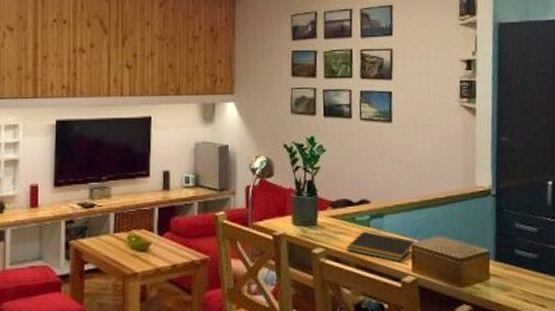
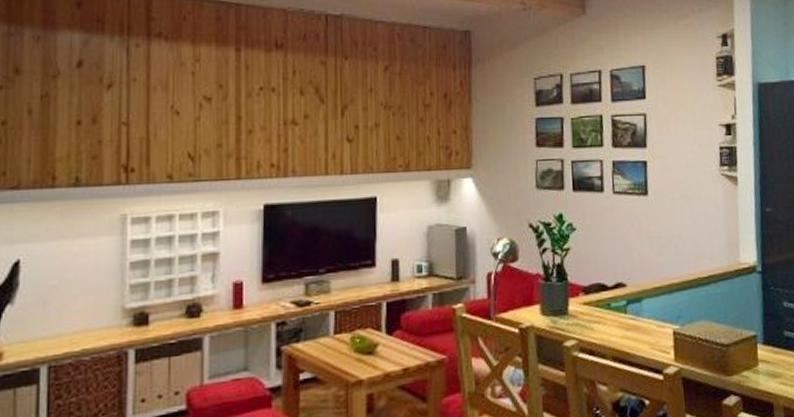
notepad: present [347,231,416,262] -> none [602,318,678,352]

